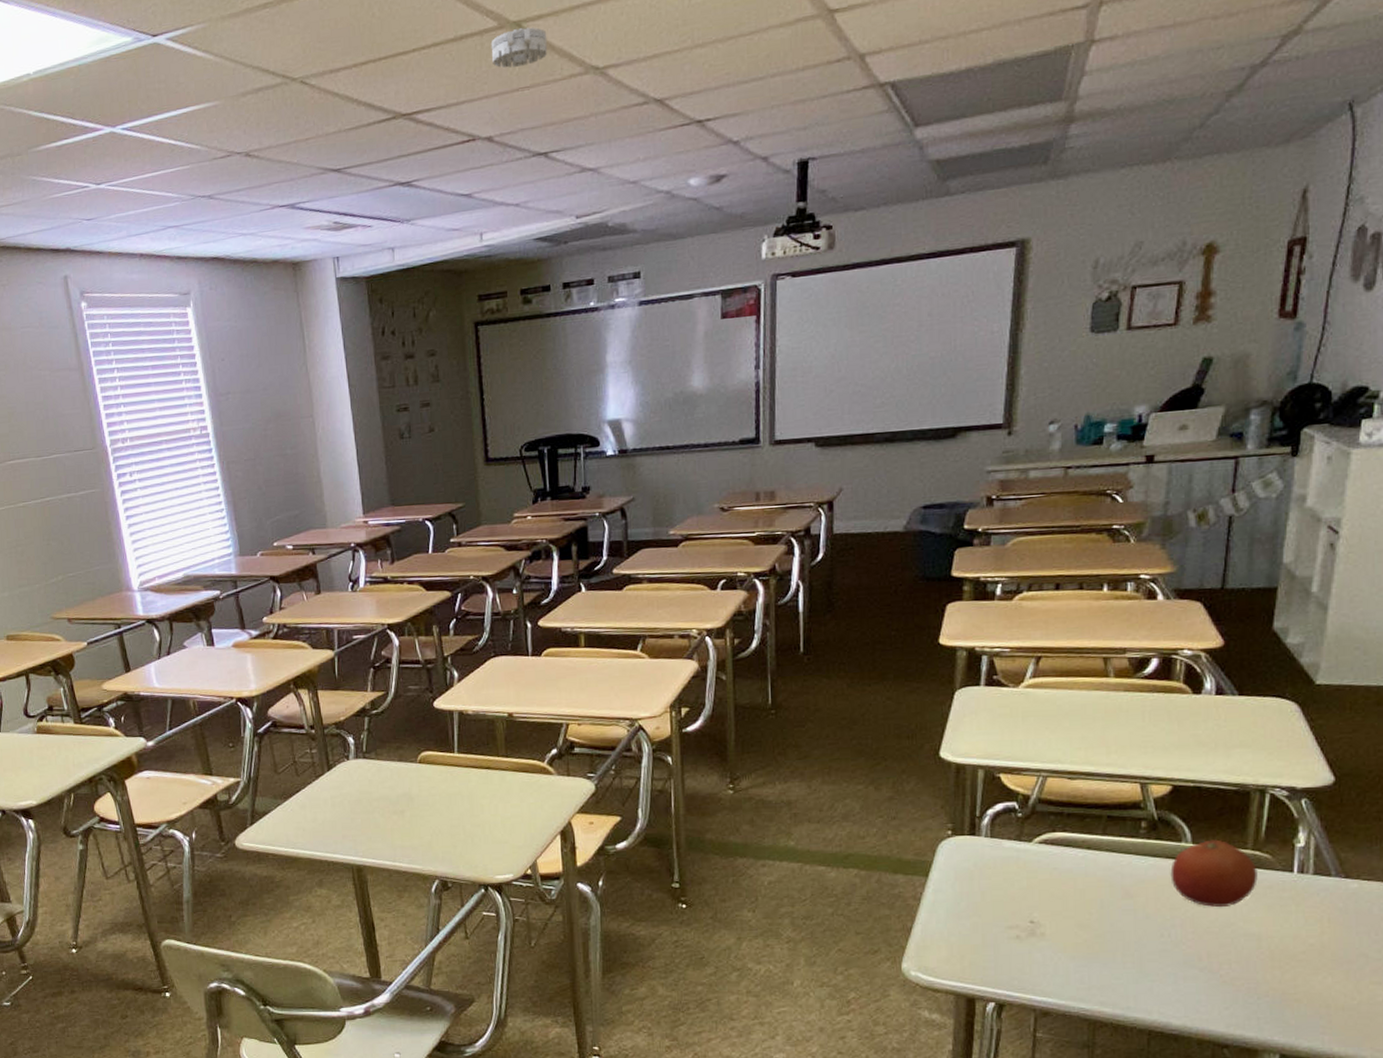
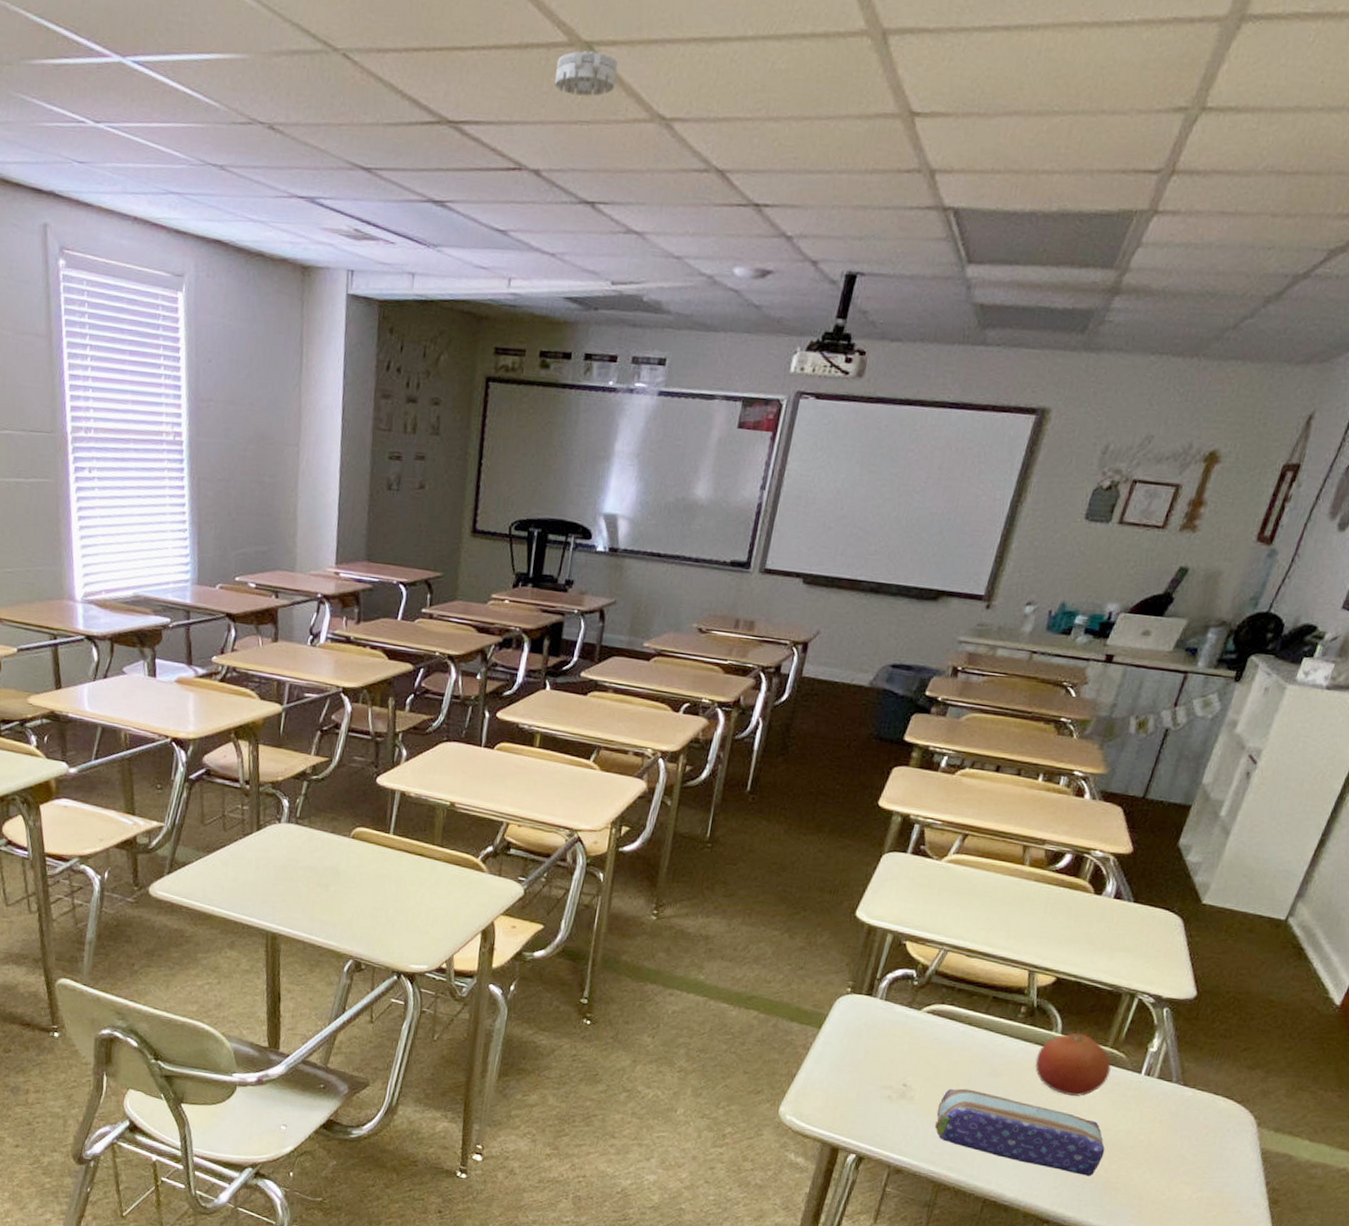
pencil case: none [1073,916,1273,991] -> present [935,1088,1105,1177]

